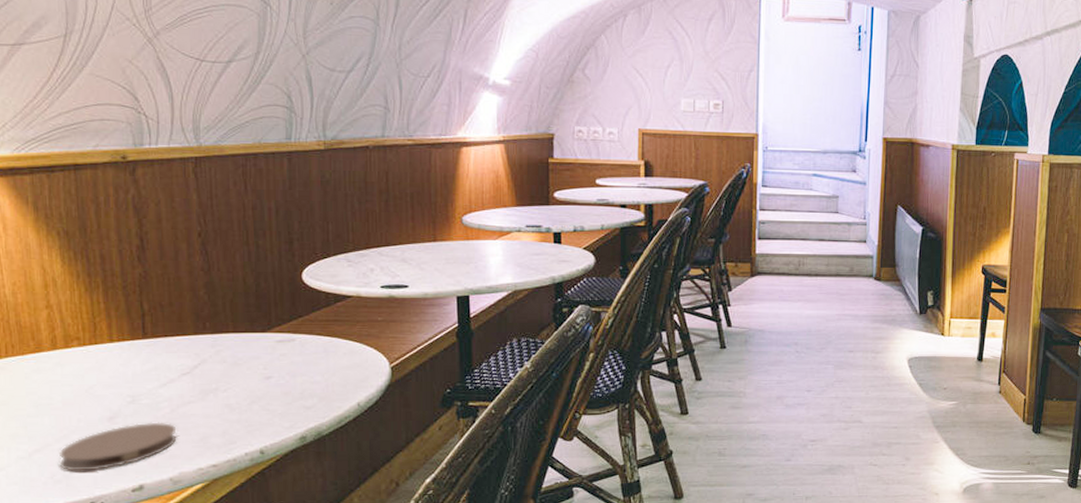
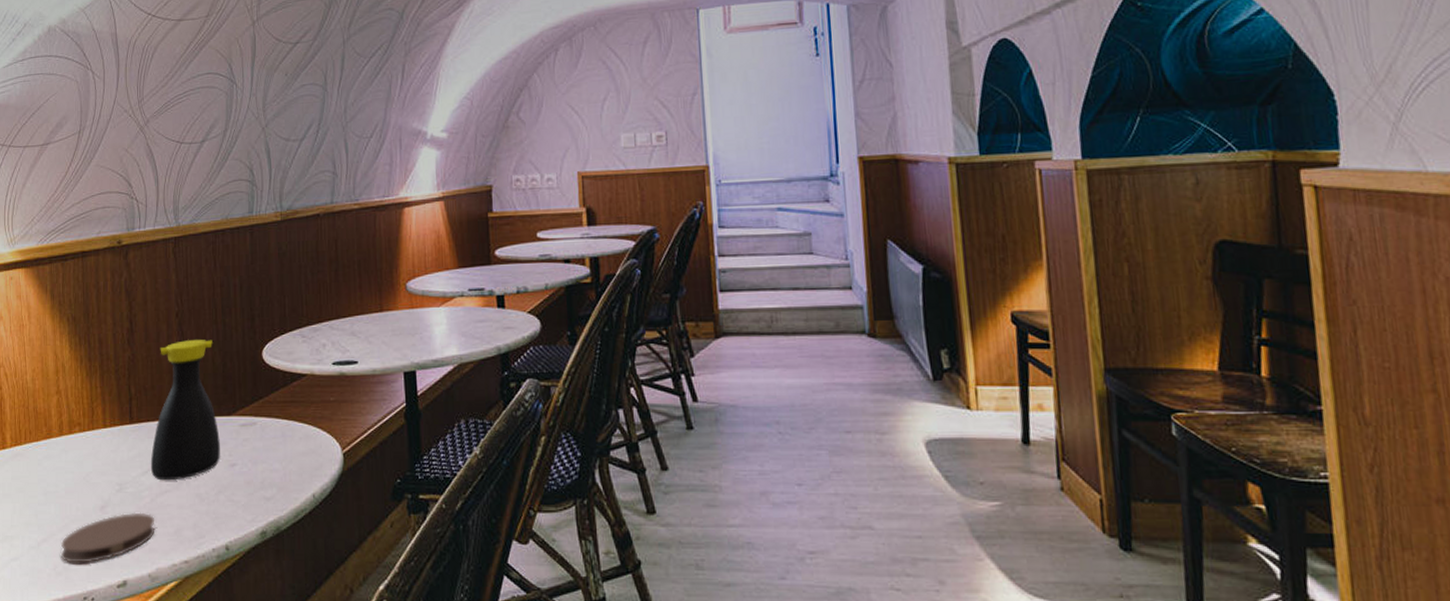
bottle: none [169,260,253,392] -> present [150,339,220,481]

